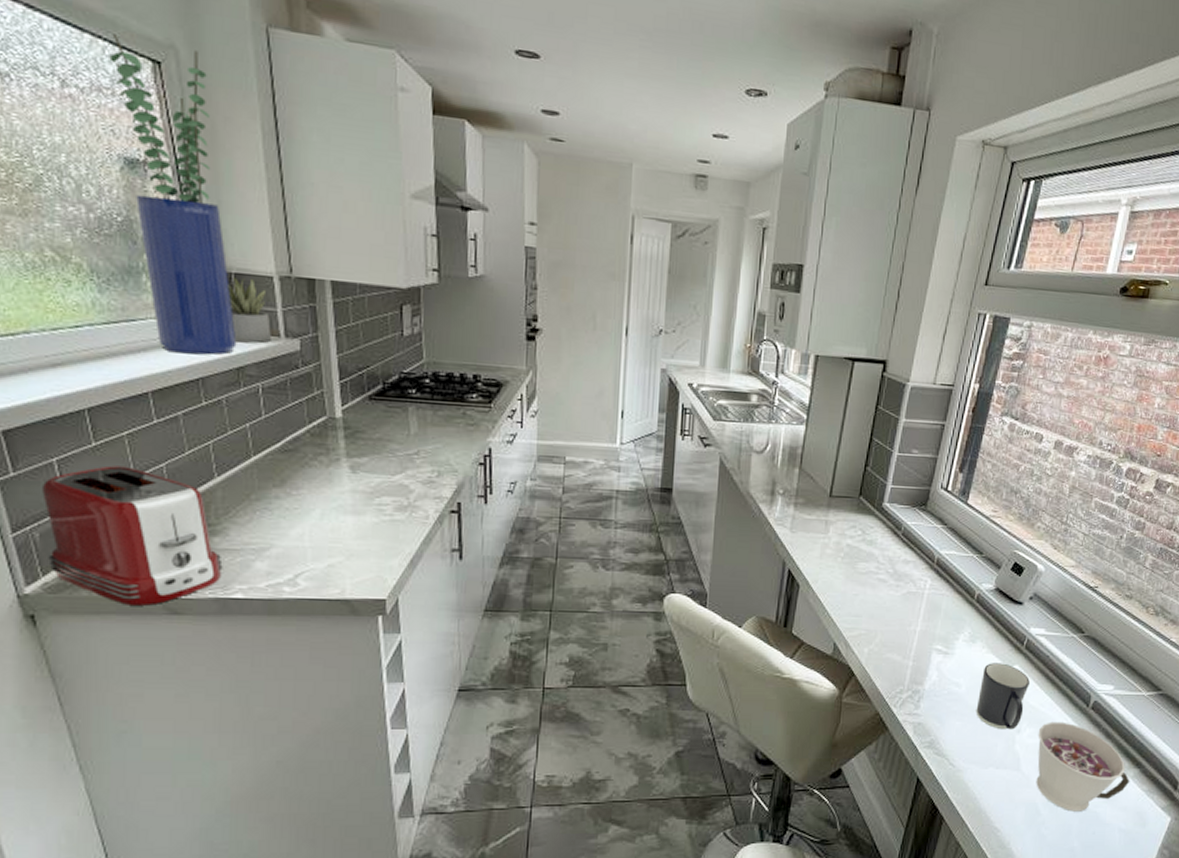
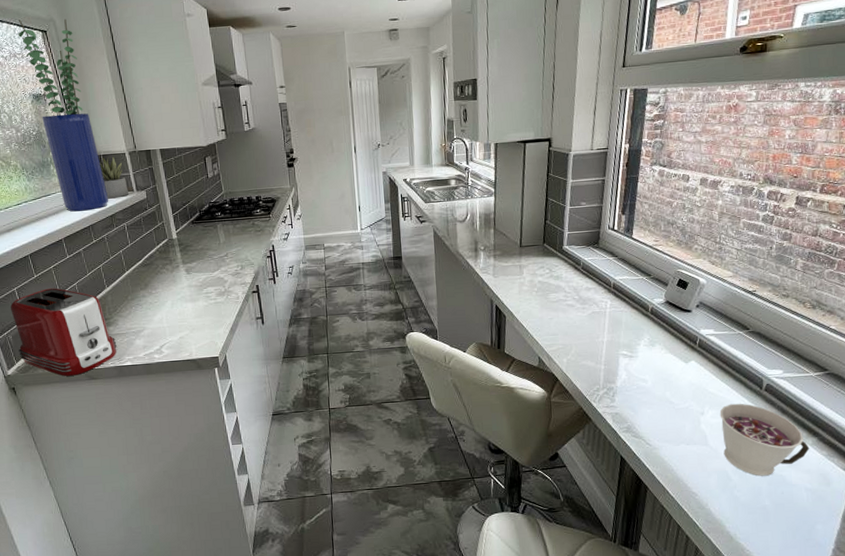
mug: present [976,663,1030,730] -> none [662,360,706,413]

